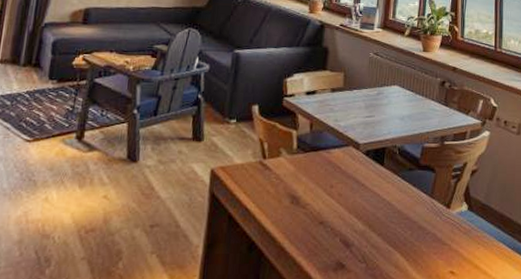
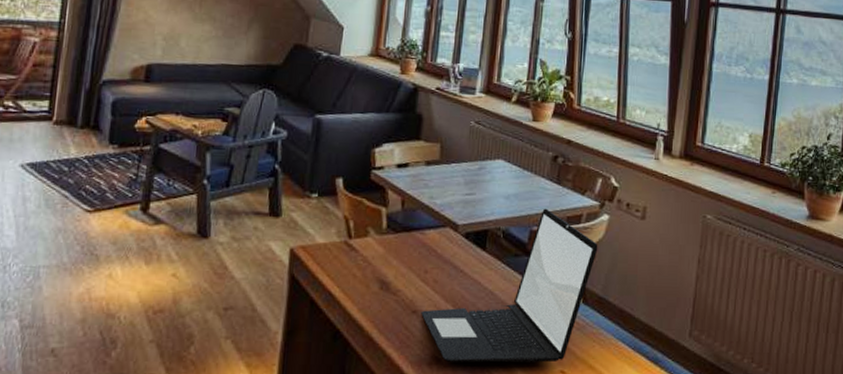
laptop: none [327,127,481,267] -> present [421,208,598,363]

